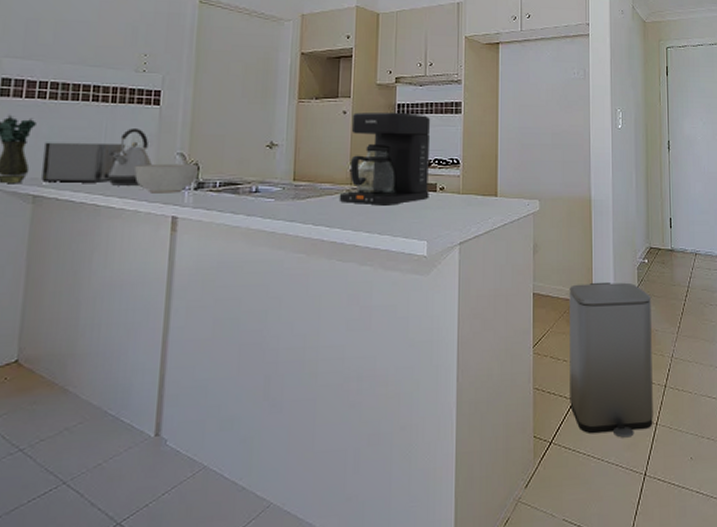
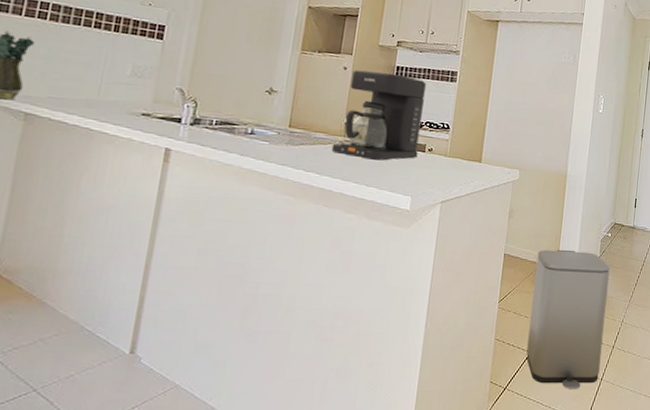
toaster: present [41,142,127,183] -> none [35,62,126,109]
kettle: present [106,129,152,186] -> none [102,59,150,115]
bowl: present [133,163,200,193] -> none [130,94,198,126]

